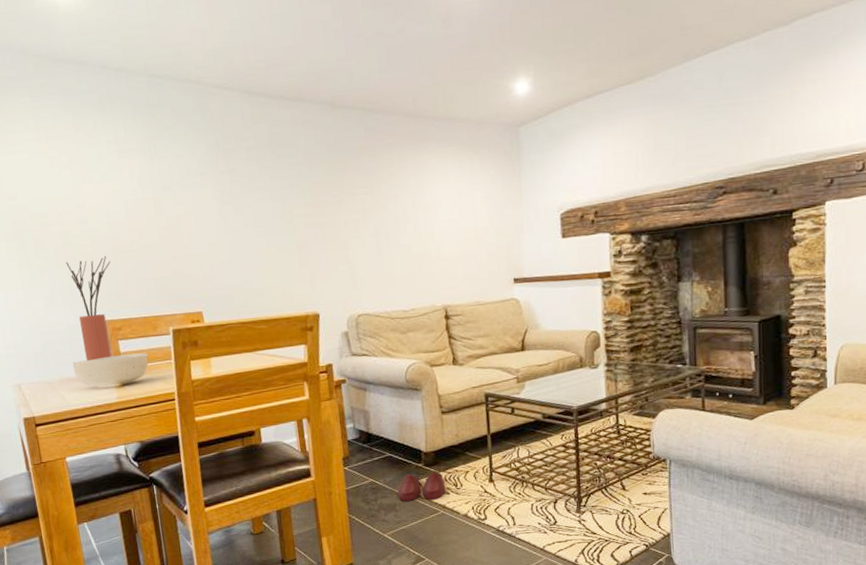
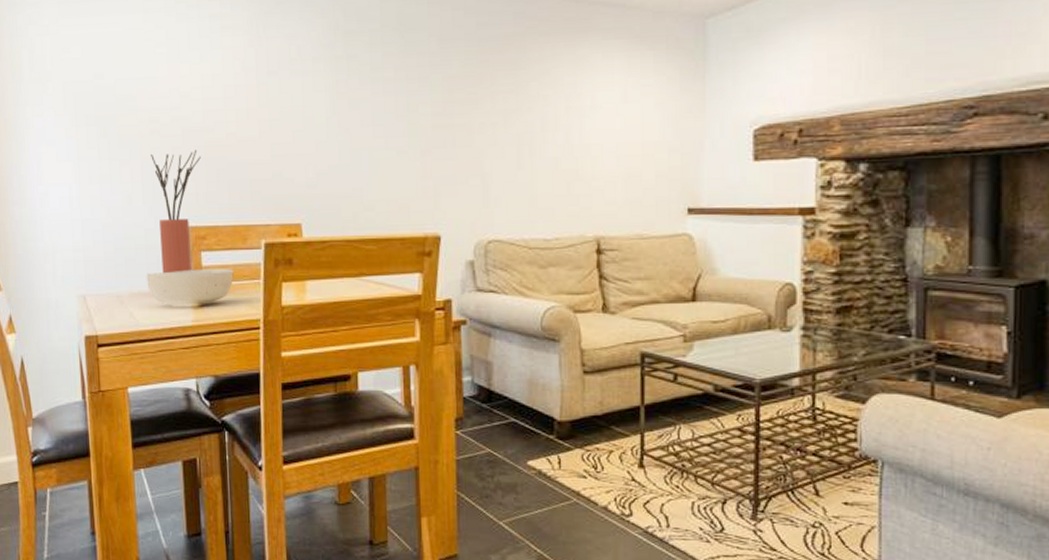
slippers: present [397,472,445,502] -> none [520,448,581,484]

